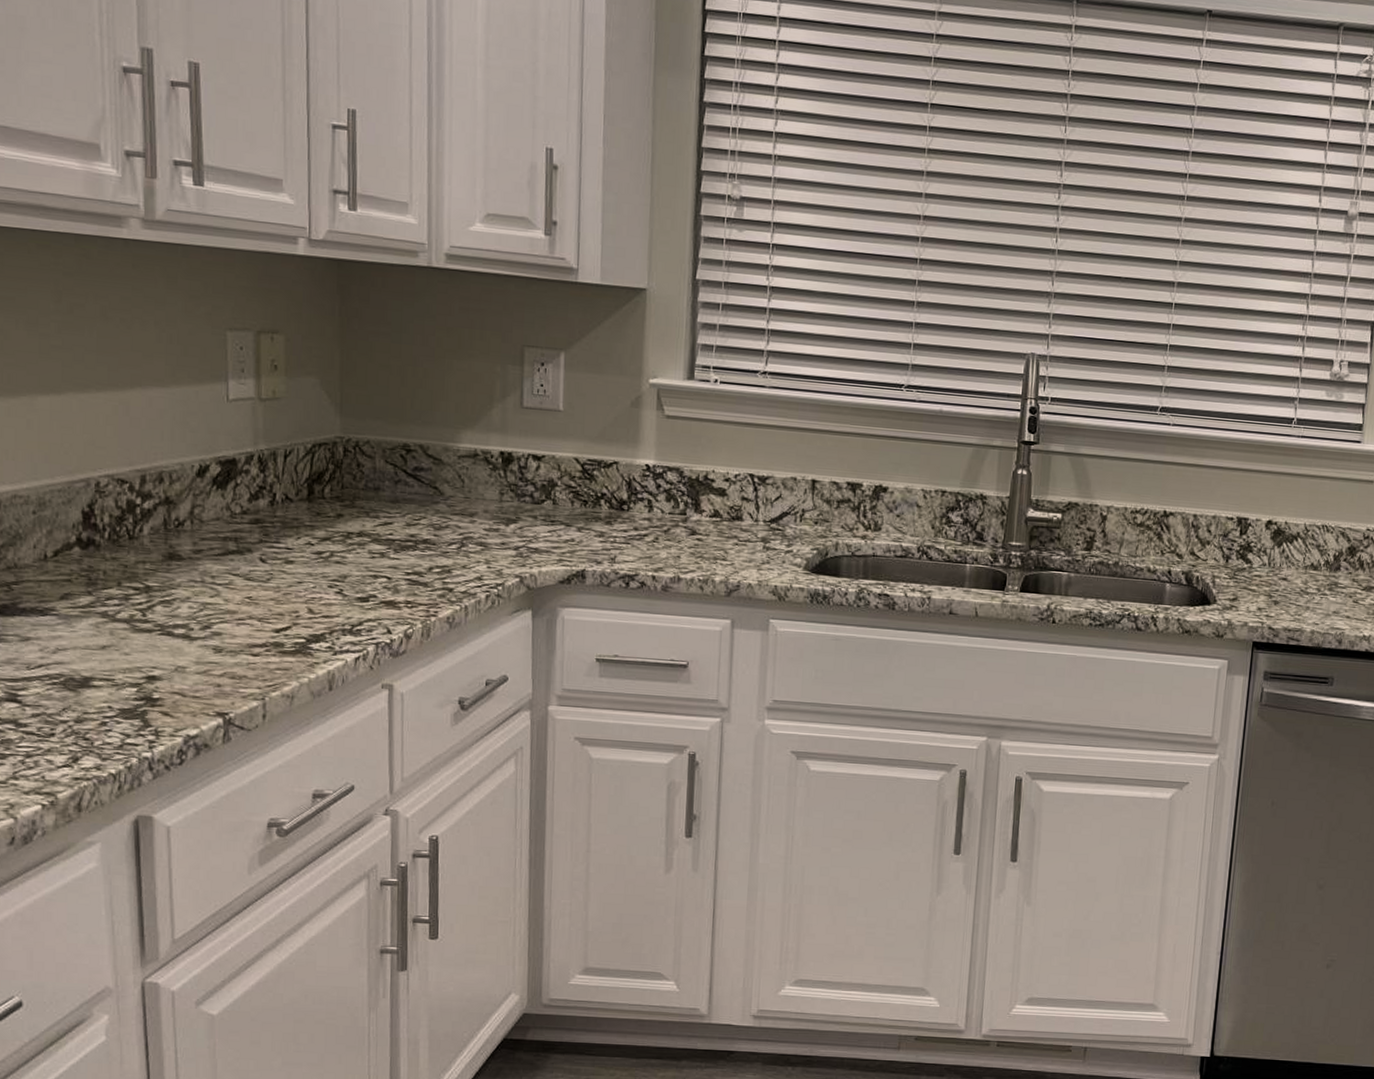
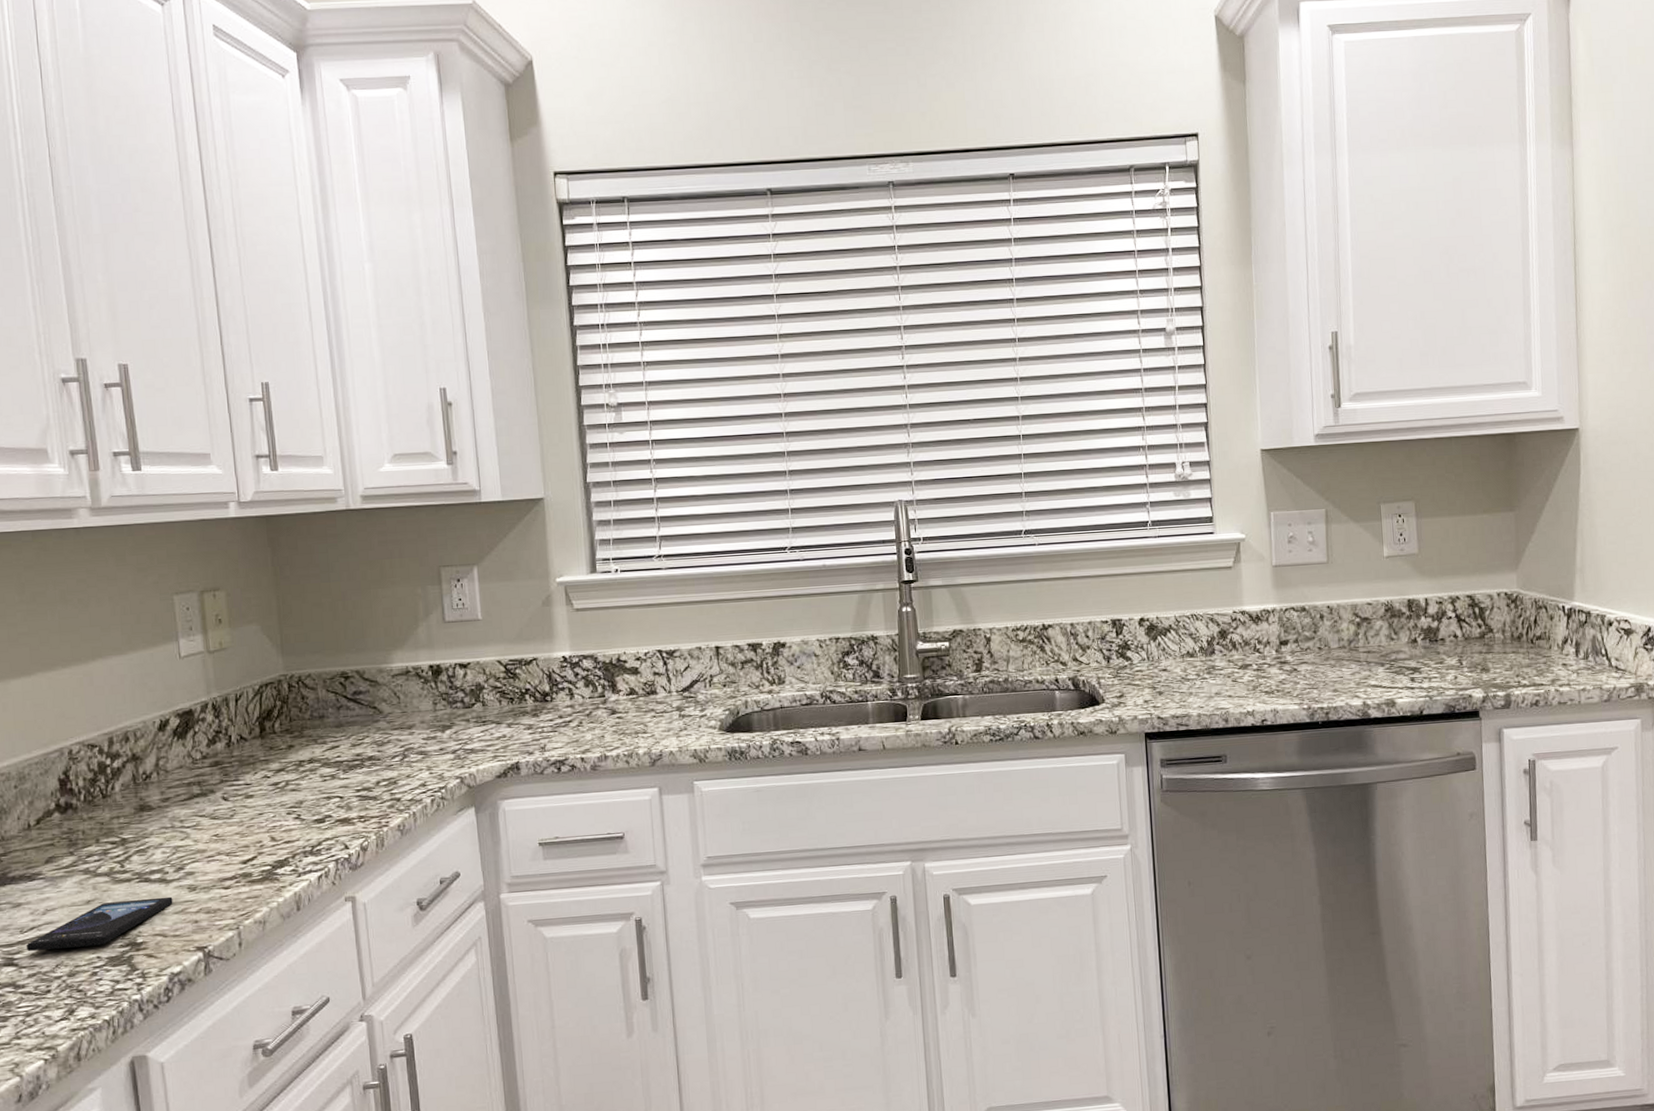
smartphone: none [31,651,196,695] -> present [26,896,173,951]

